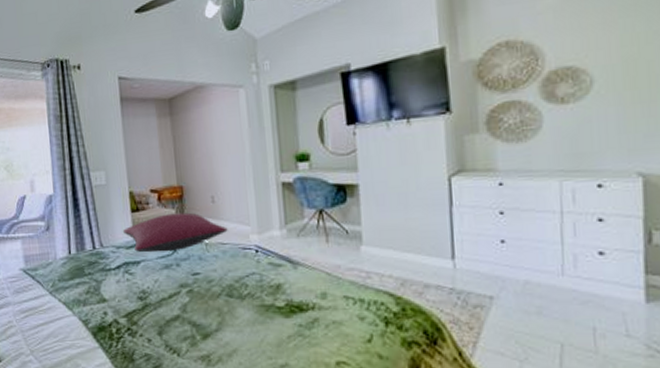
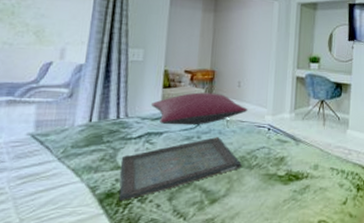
serving tray: none [104,264,231,336] -> present [118,137,242,202]

